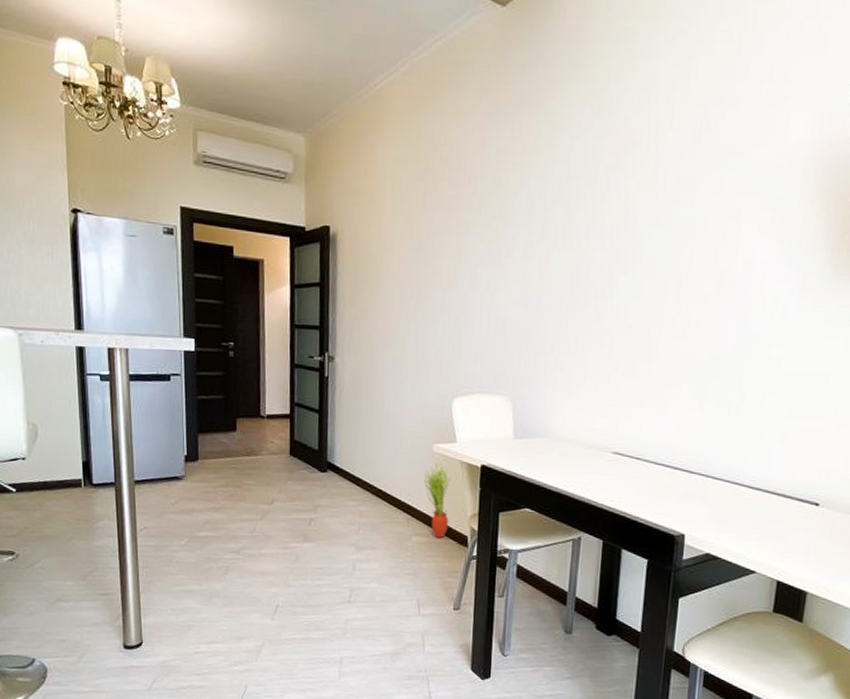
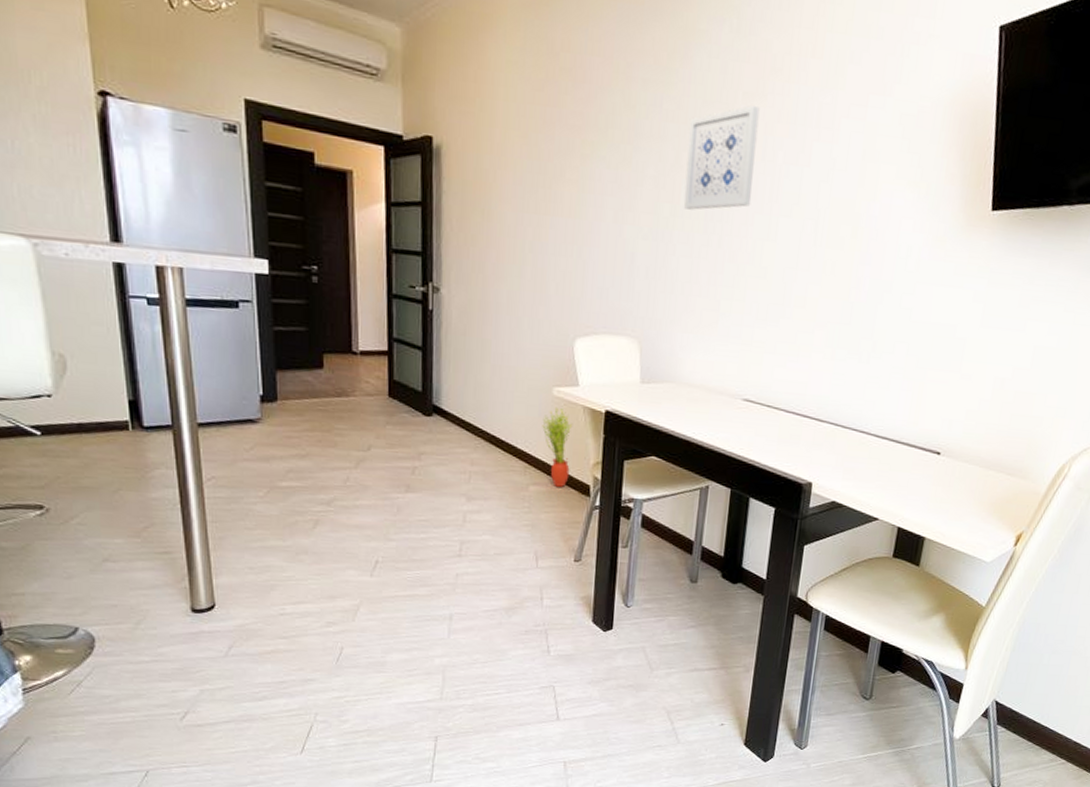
wall art: none [550,176,621,276] -> present [683,105,760,210]

